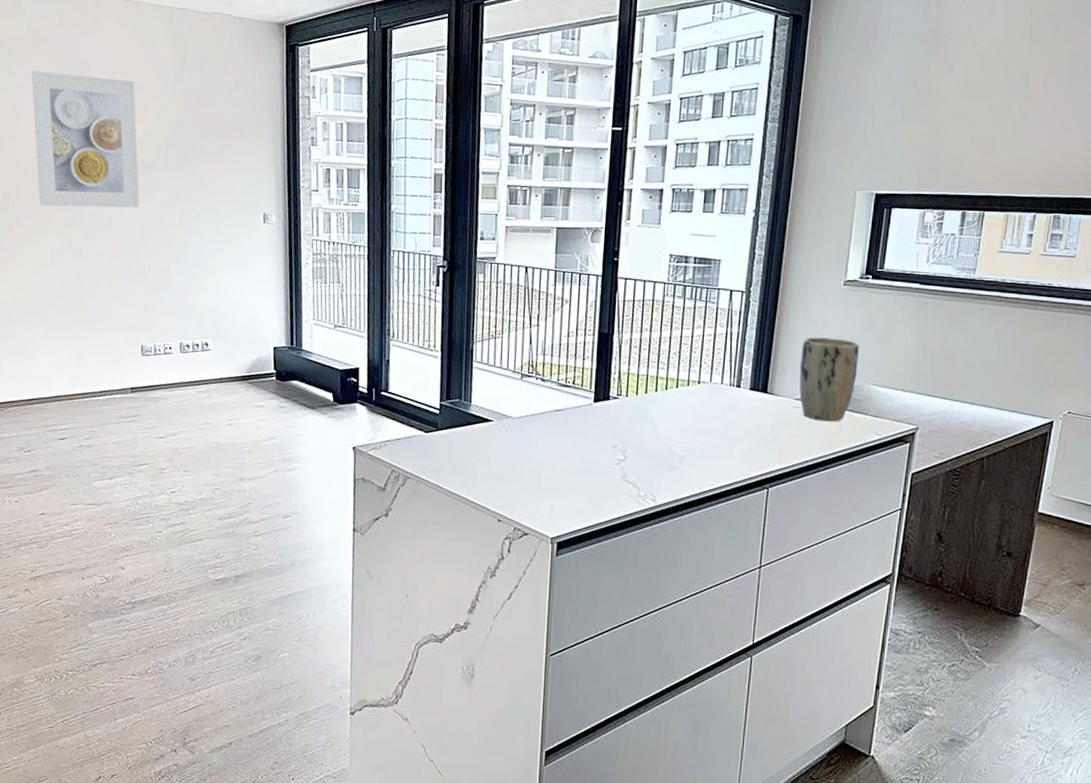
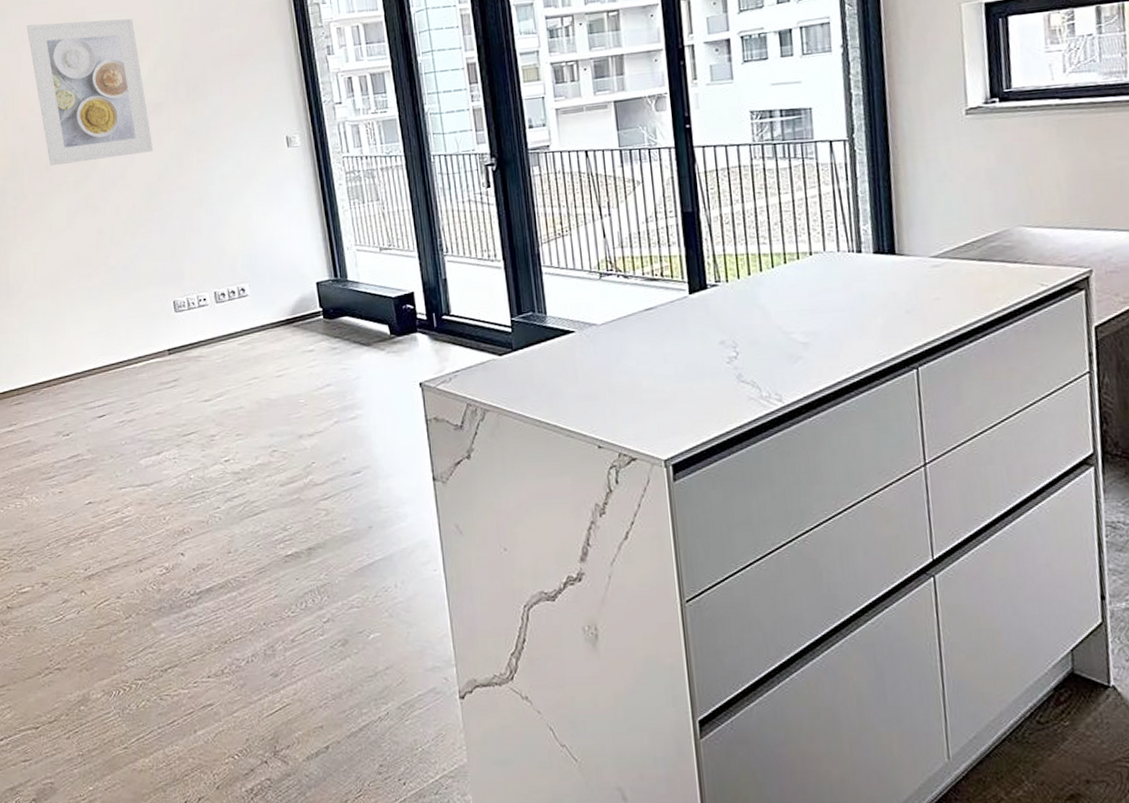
plant pot: present [799,337,859,422] -> none [928,177,1003,279]

